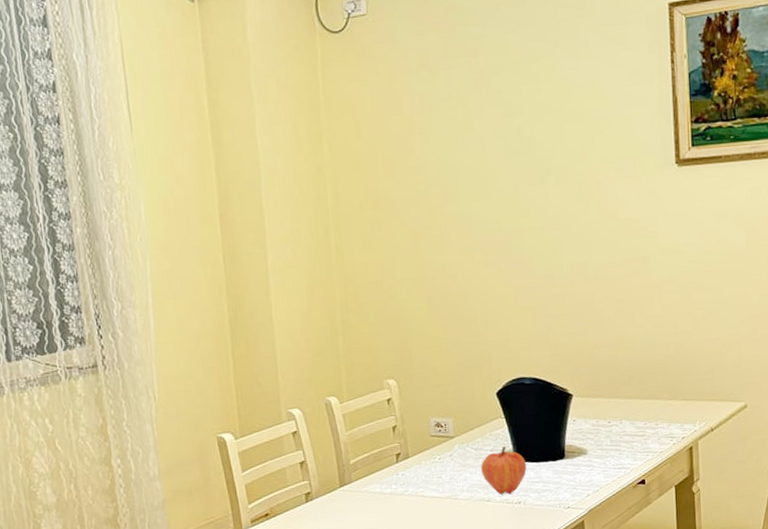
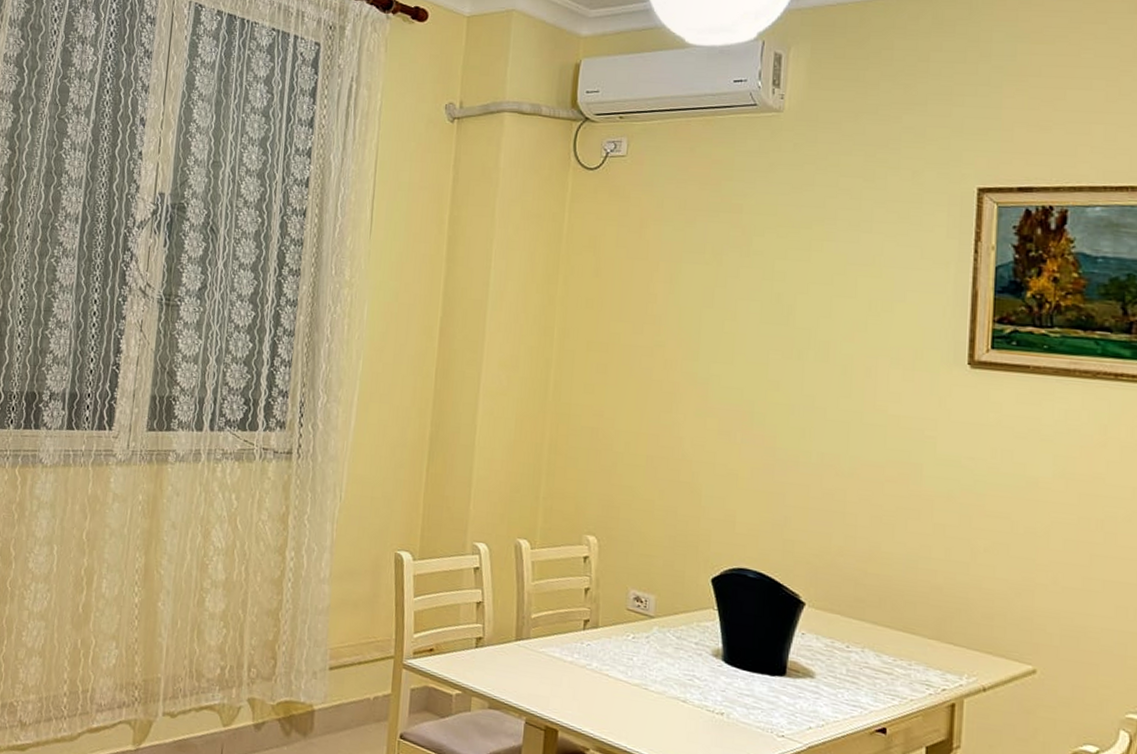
fruit: present [481,446,526,495] -> none [681,642,736,701]

